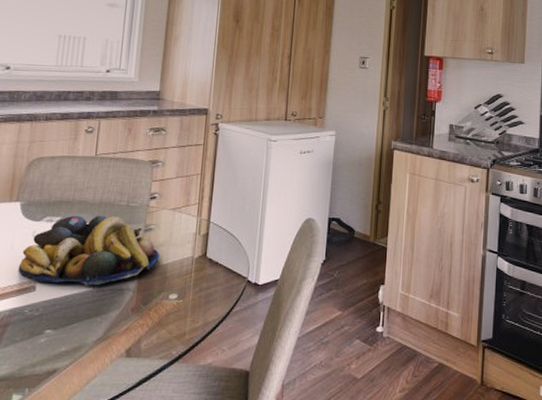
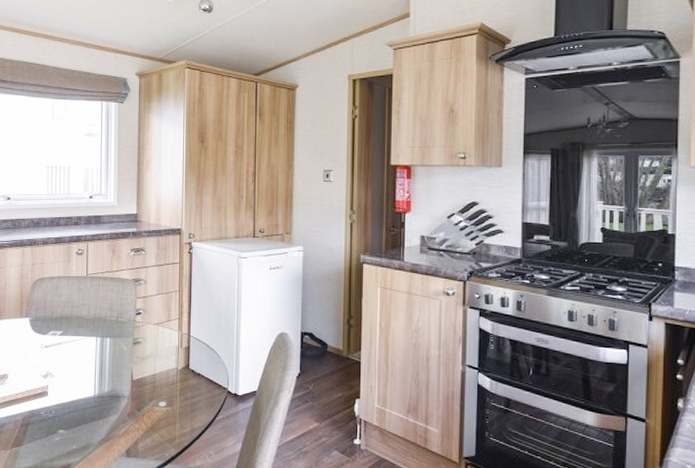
fruit bowl: present [18,215,159,286] -> none [32,329,148,393]

